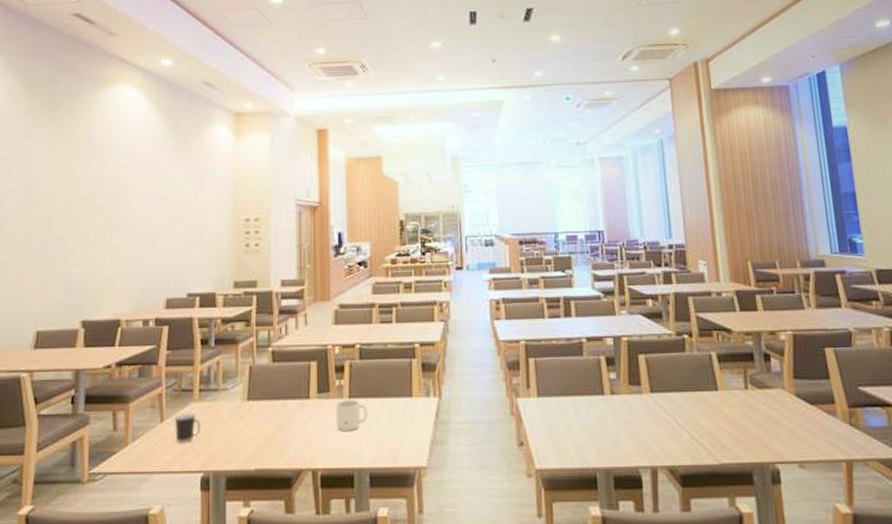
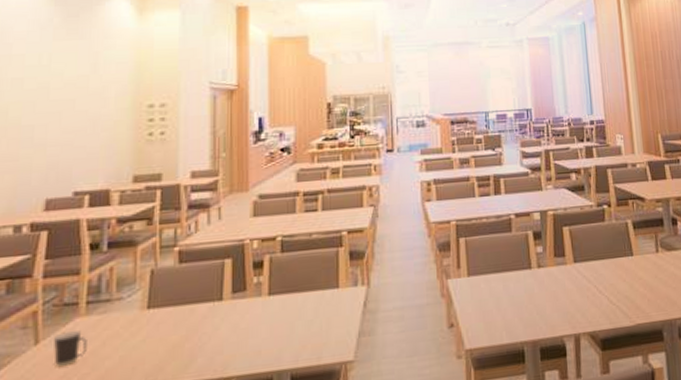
mug: present [335,399,368,432] -> none [252,296,289,333]

